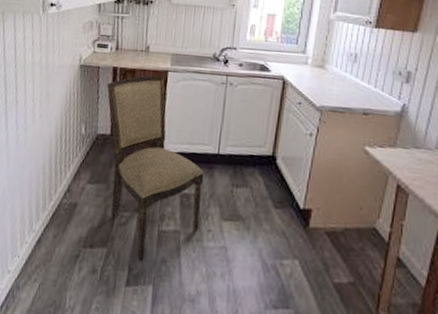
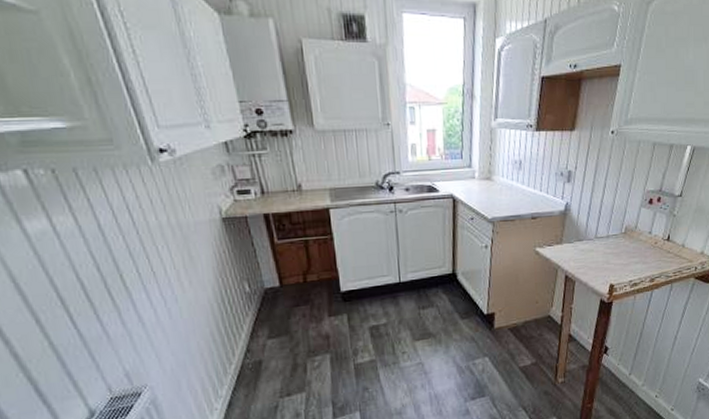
dining chair: present [107,76,204,263] -> none [262,215,394,396]

